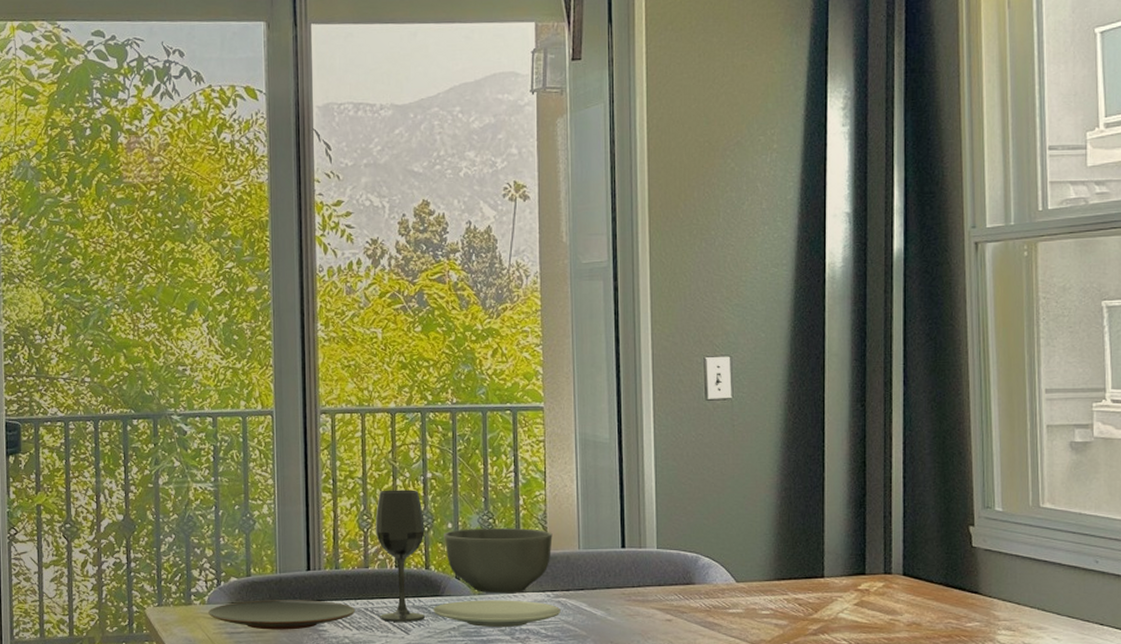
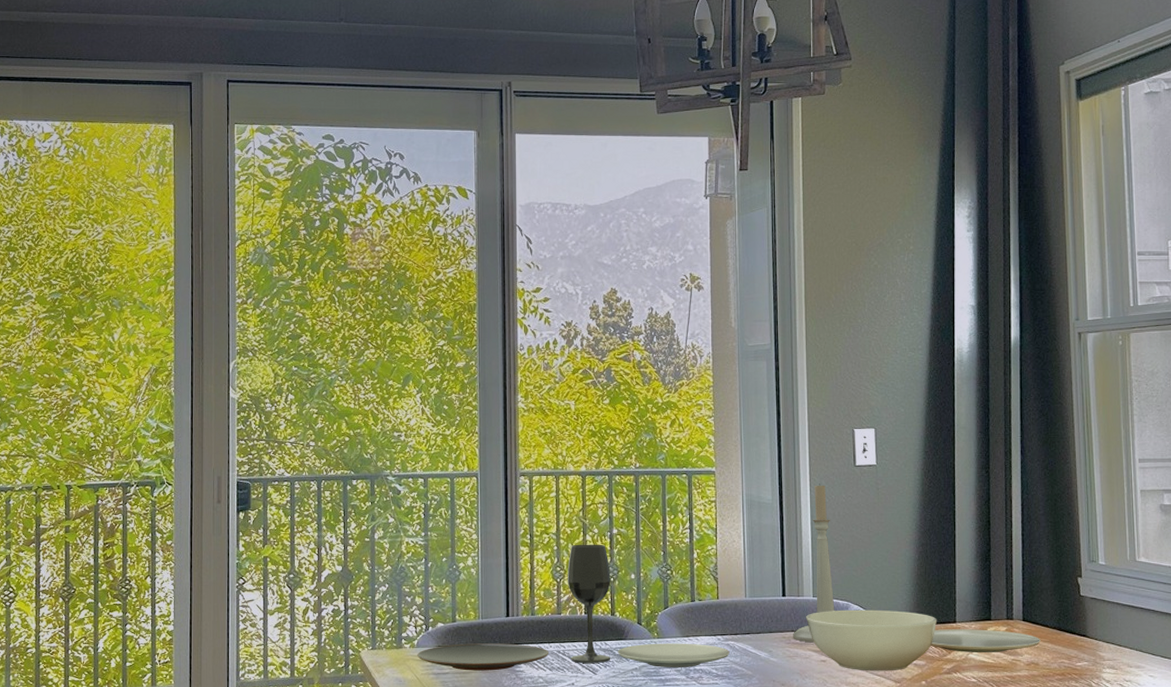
bowl: present [444,528,553,592] -> none [627,579,723,636]
candlestick: none [634,420,683,600] -> present [793,484,835,643]
bowl: none [648,563,802,632] -> present [805,609,938,671]
plate: none [793,585,924,611] -> present [930,629,1041,652]

